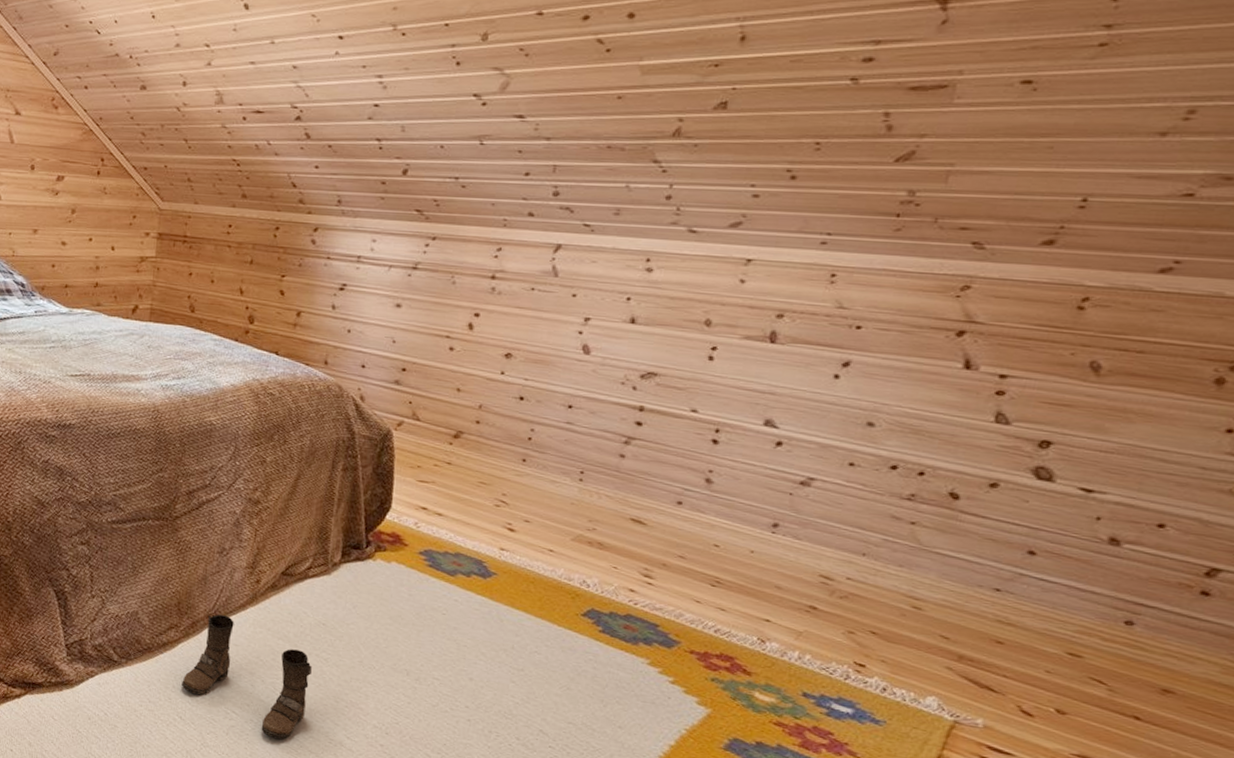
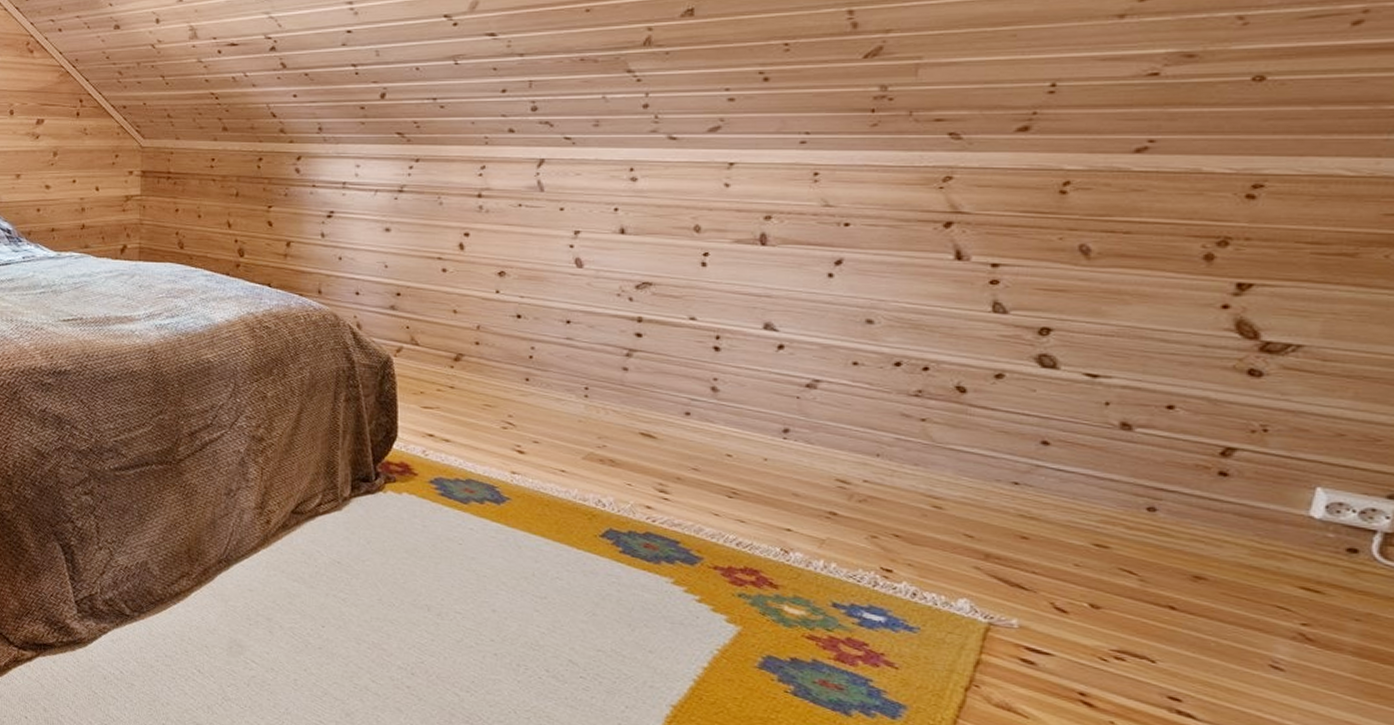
boots: present [181,614,312,739] -> none [198,559,330,688]

